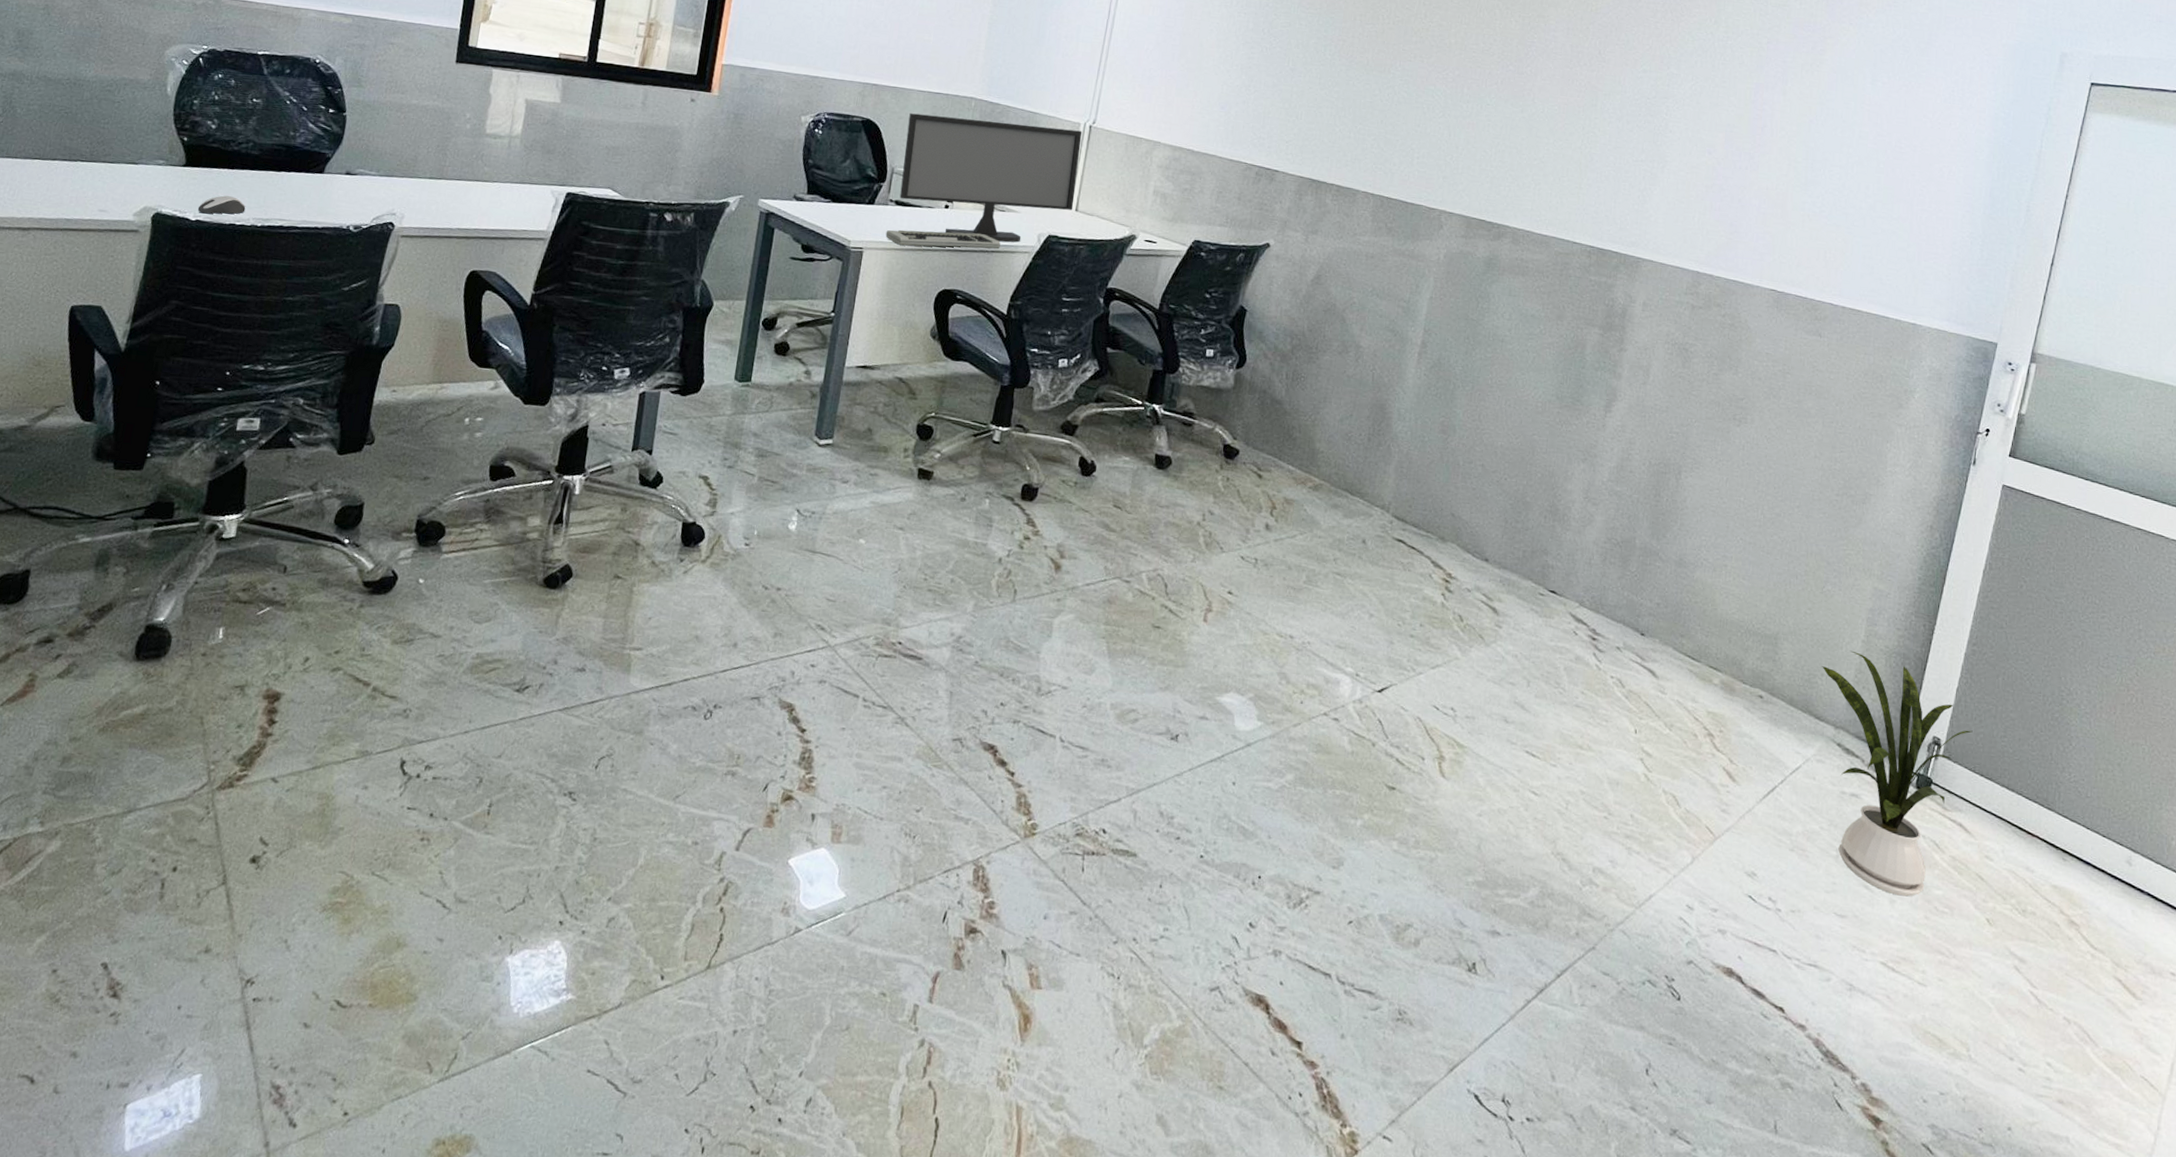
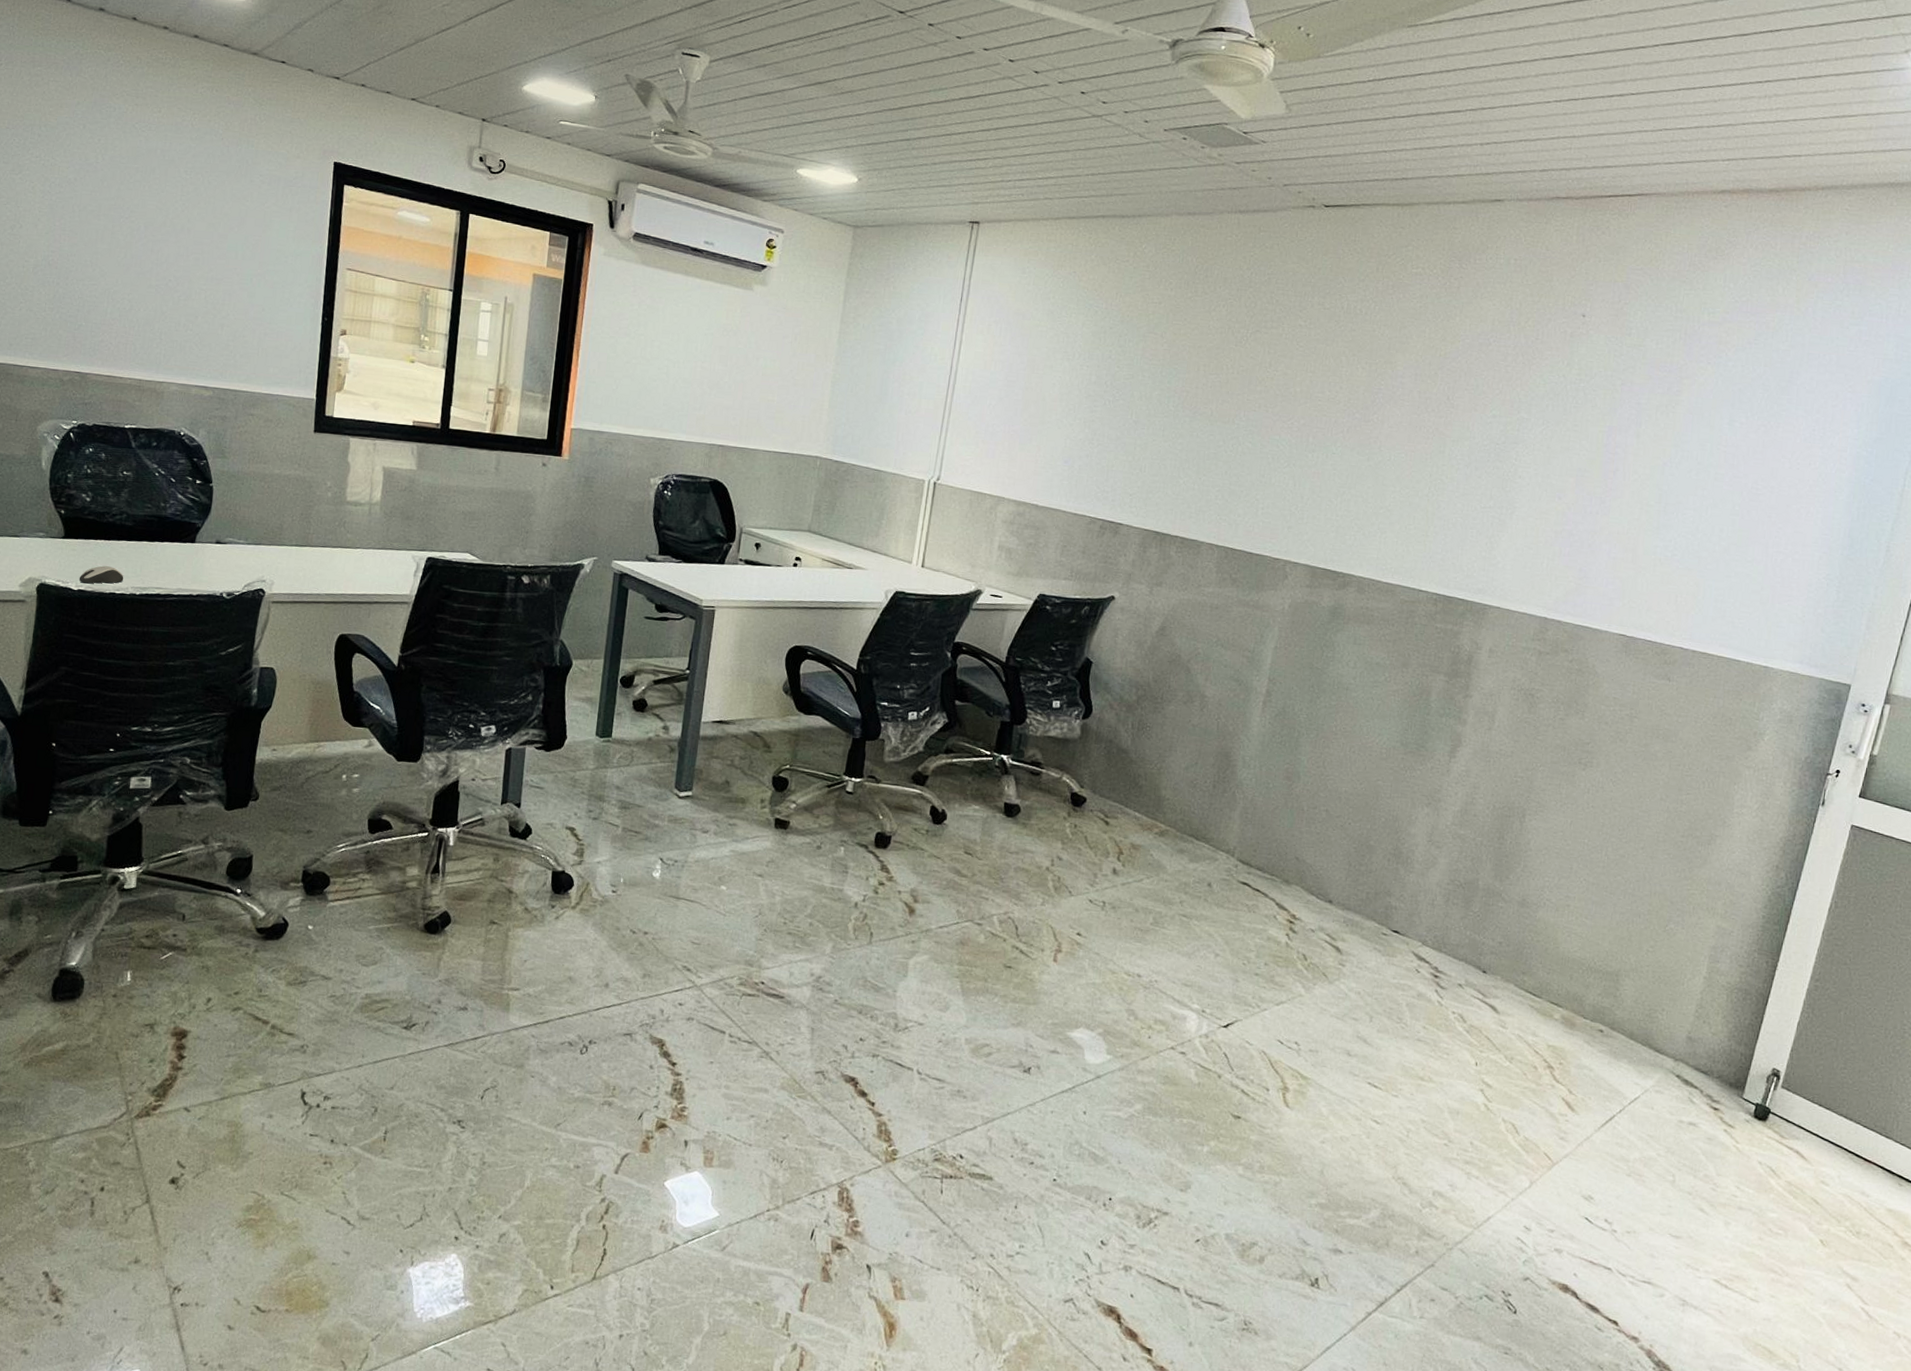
computer keyboard: present [885,229,1001,250] -> none [736,588,849,606]
computer monitor: present [899,113,1083,243] -> none [749,473,927,599]
house plant: present [1821,650,1973,897] -> none [1662,986,1813,1219]

